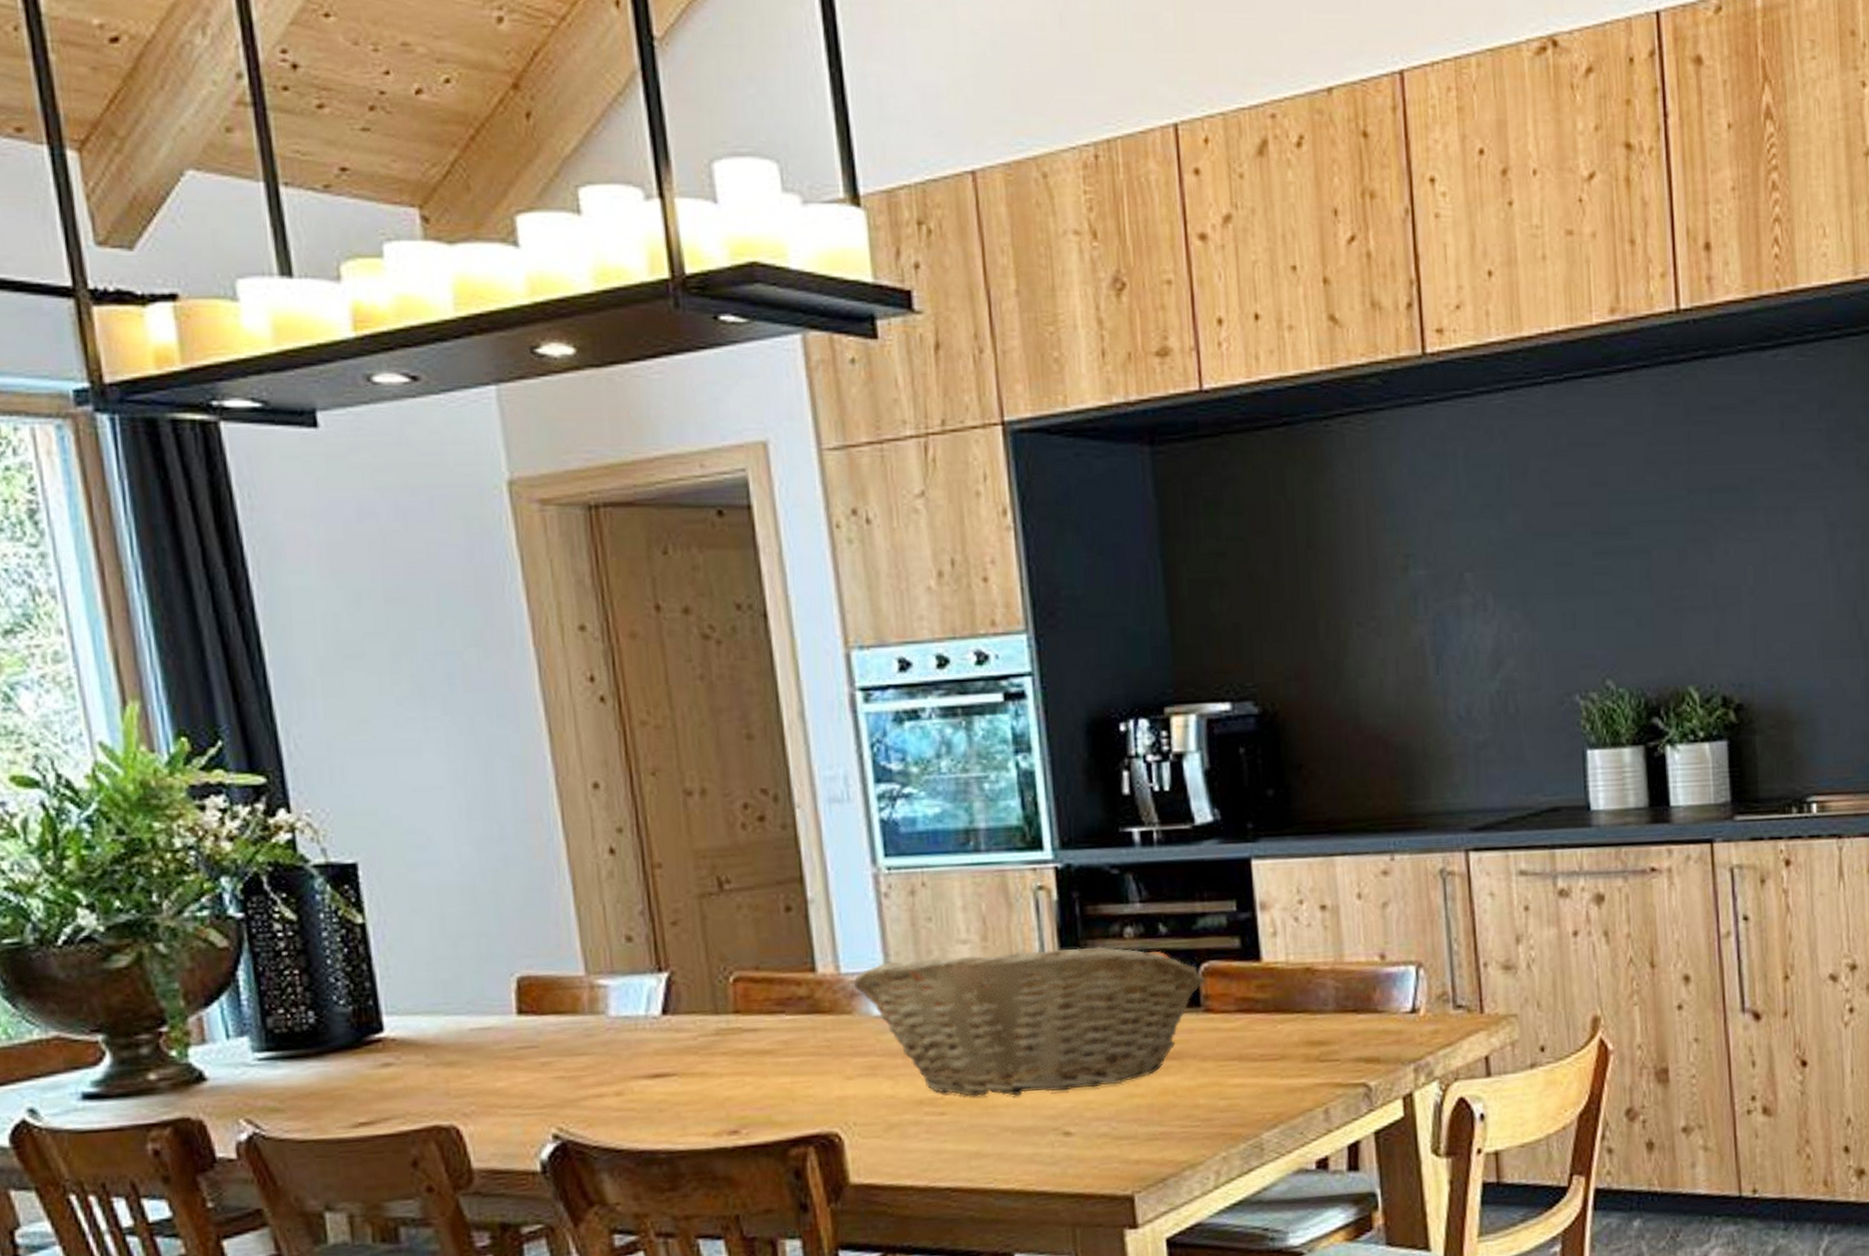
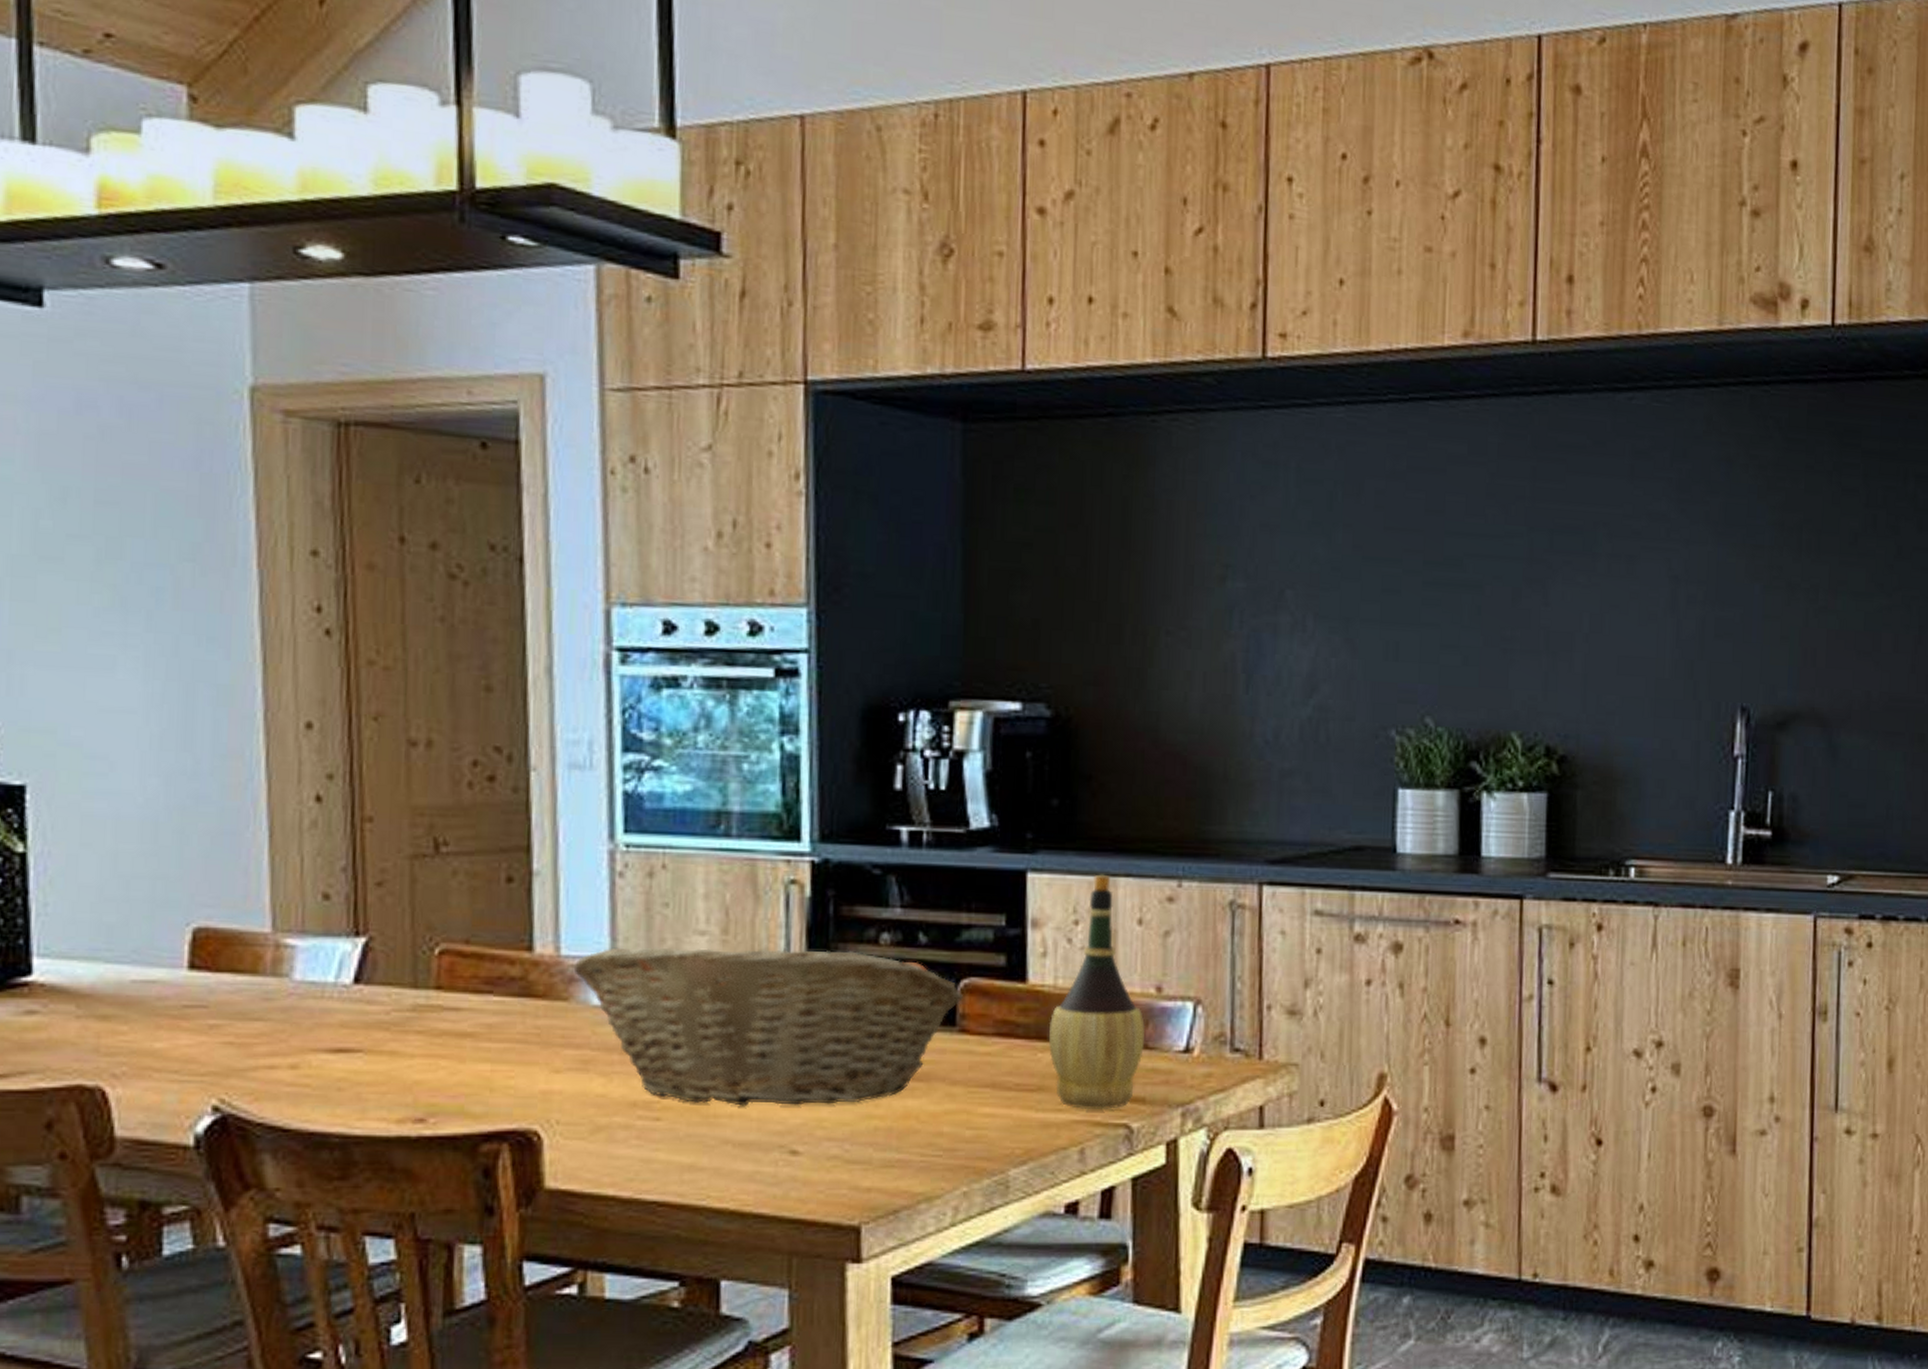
wine bottle: none [1285,855,1374,1073] -> present [1048,874,1145,1110]

